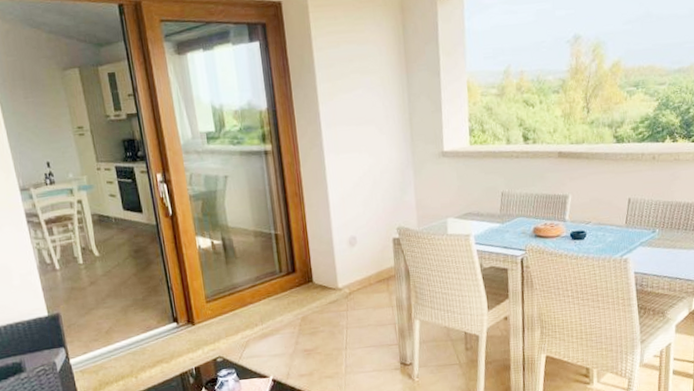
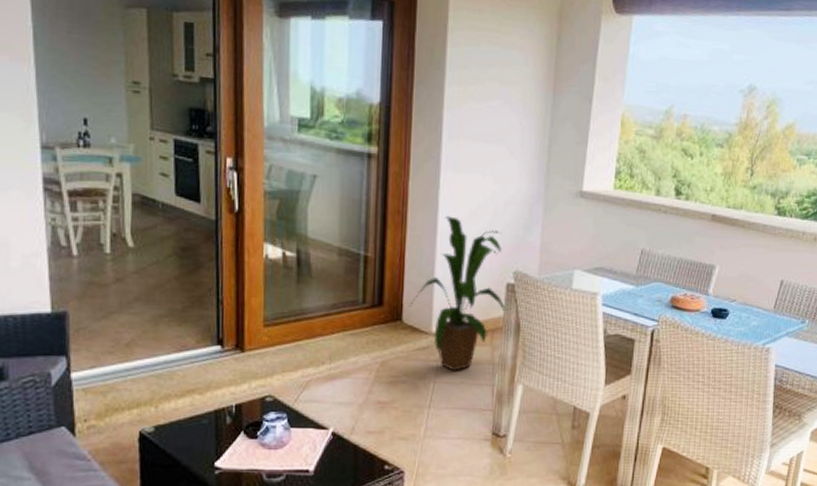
house plant: none [316,191,396,317] -> present [408,216,507,371]

